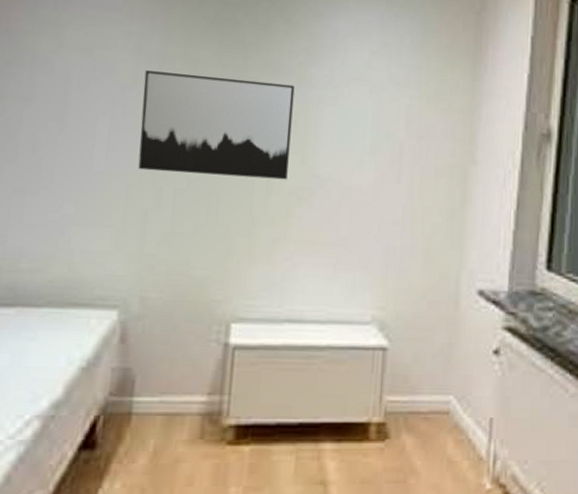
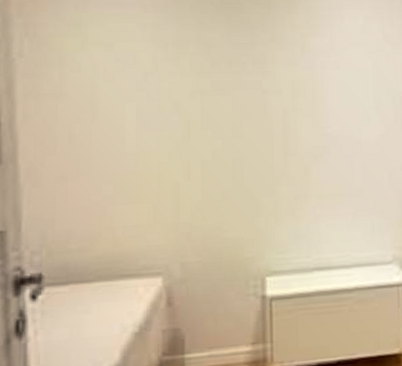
wall art: present [138,70,295,180] -> none [163,55,302,147]

